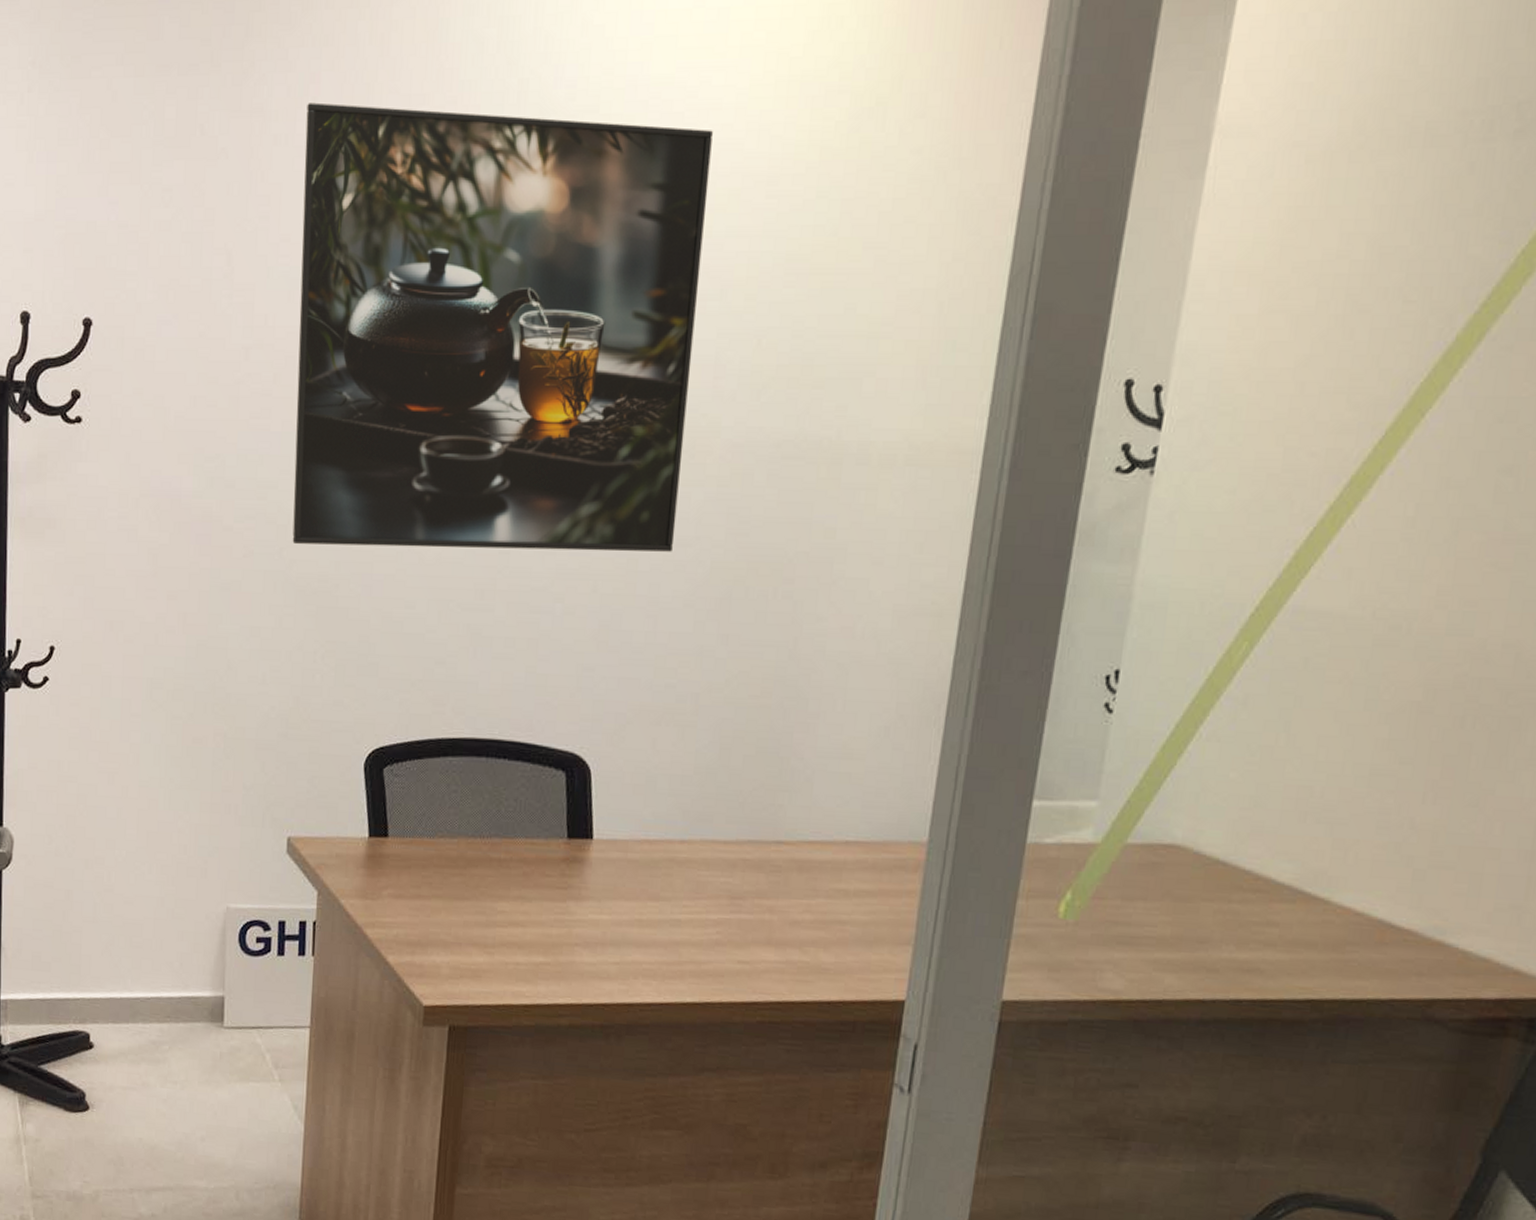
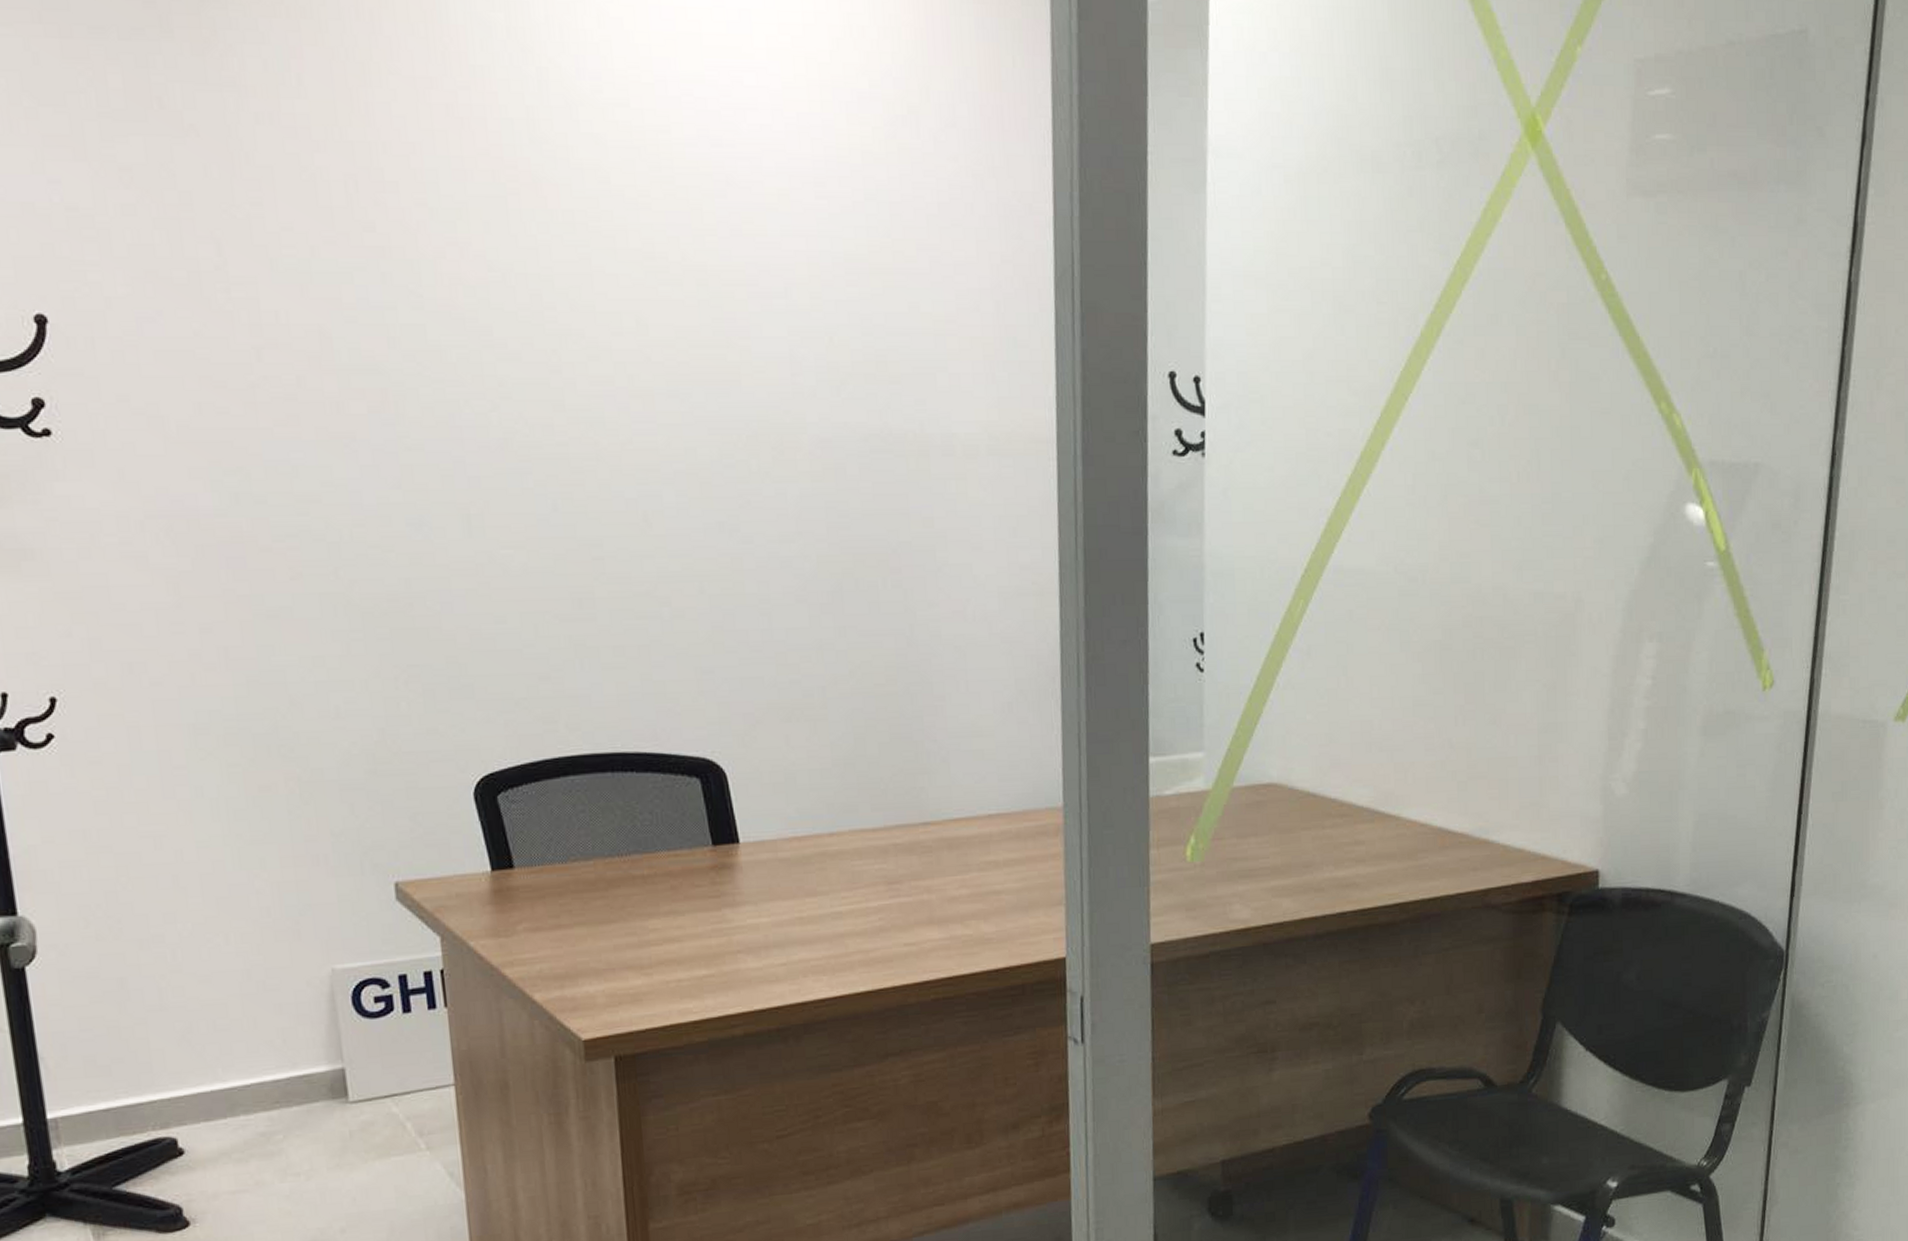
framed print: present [292,102,713,552] -> none [290,79,777,562]

